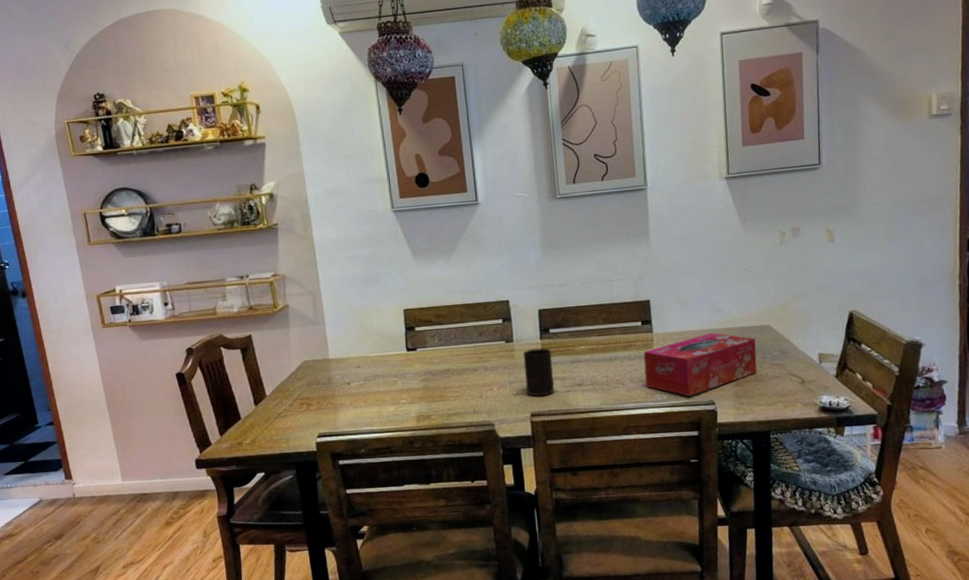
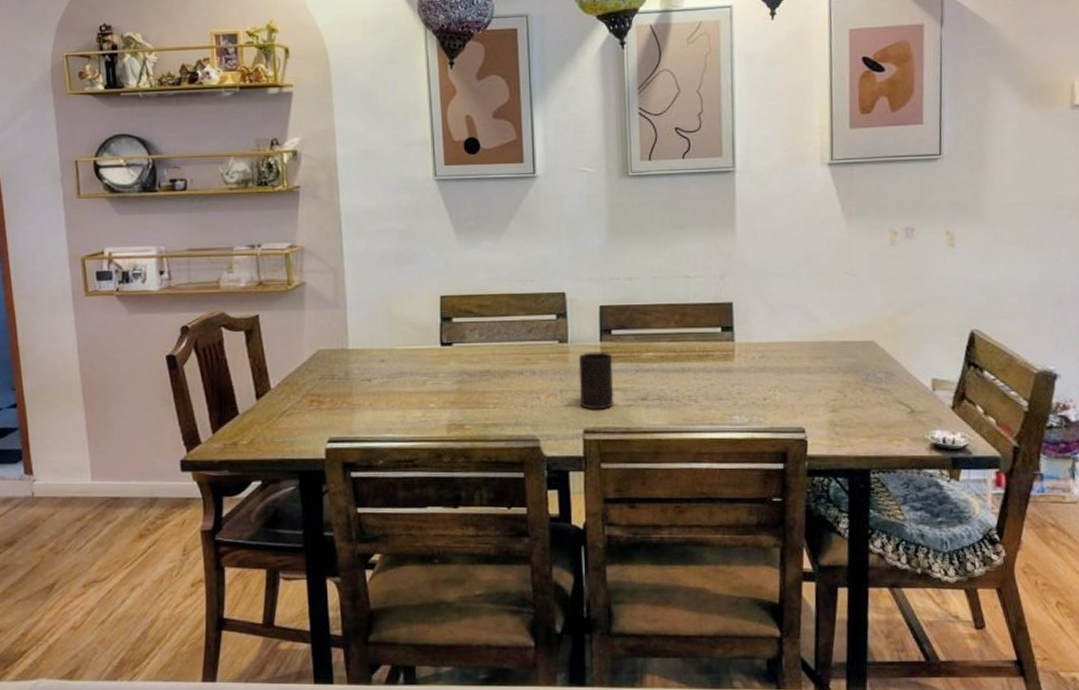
tissue box: present [643,333,757,396] -> none [722,347,858,420]

